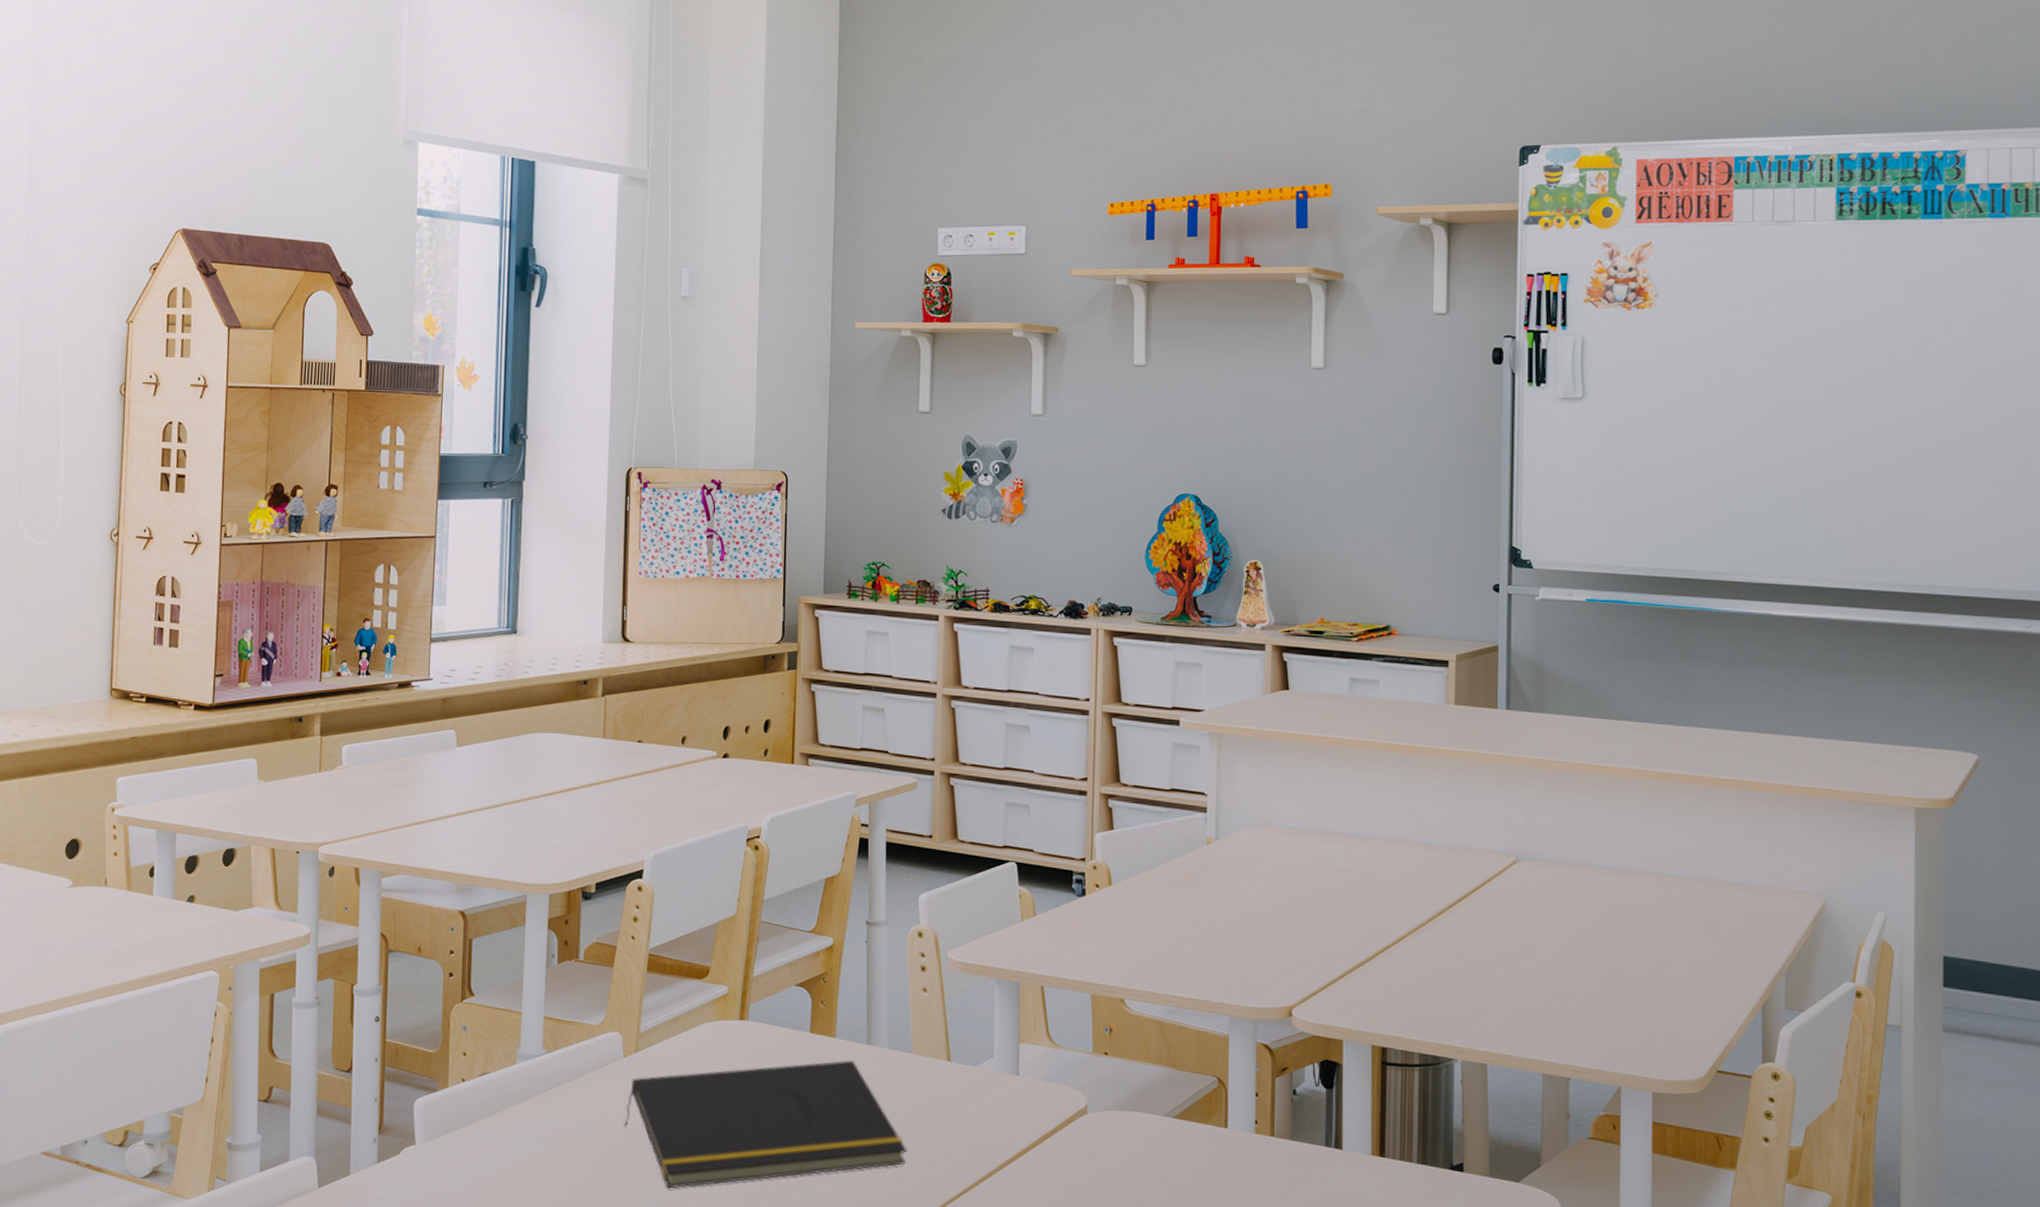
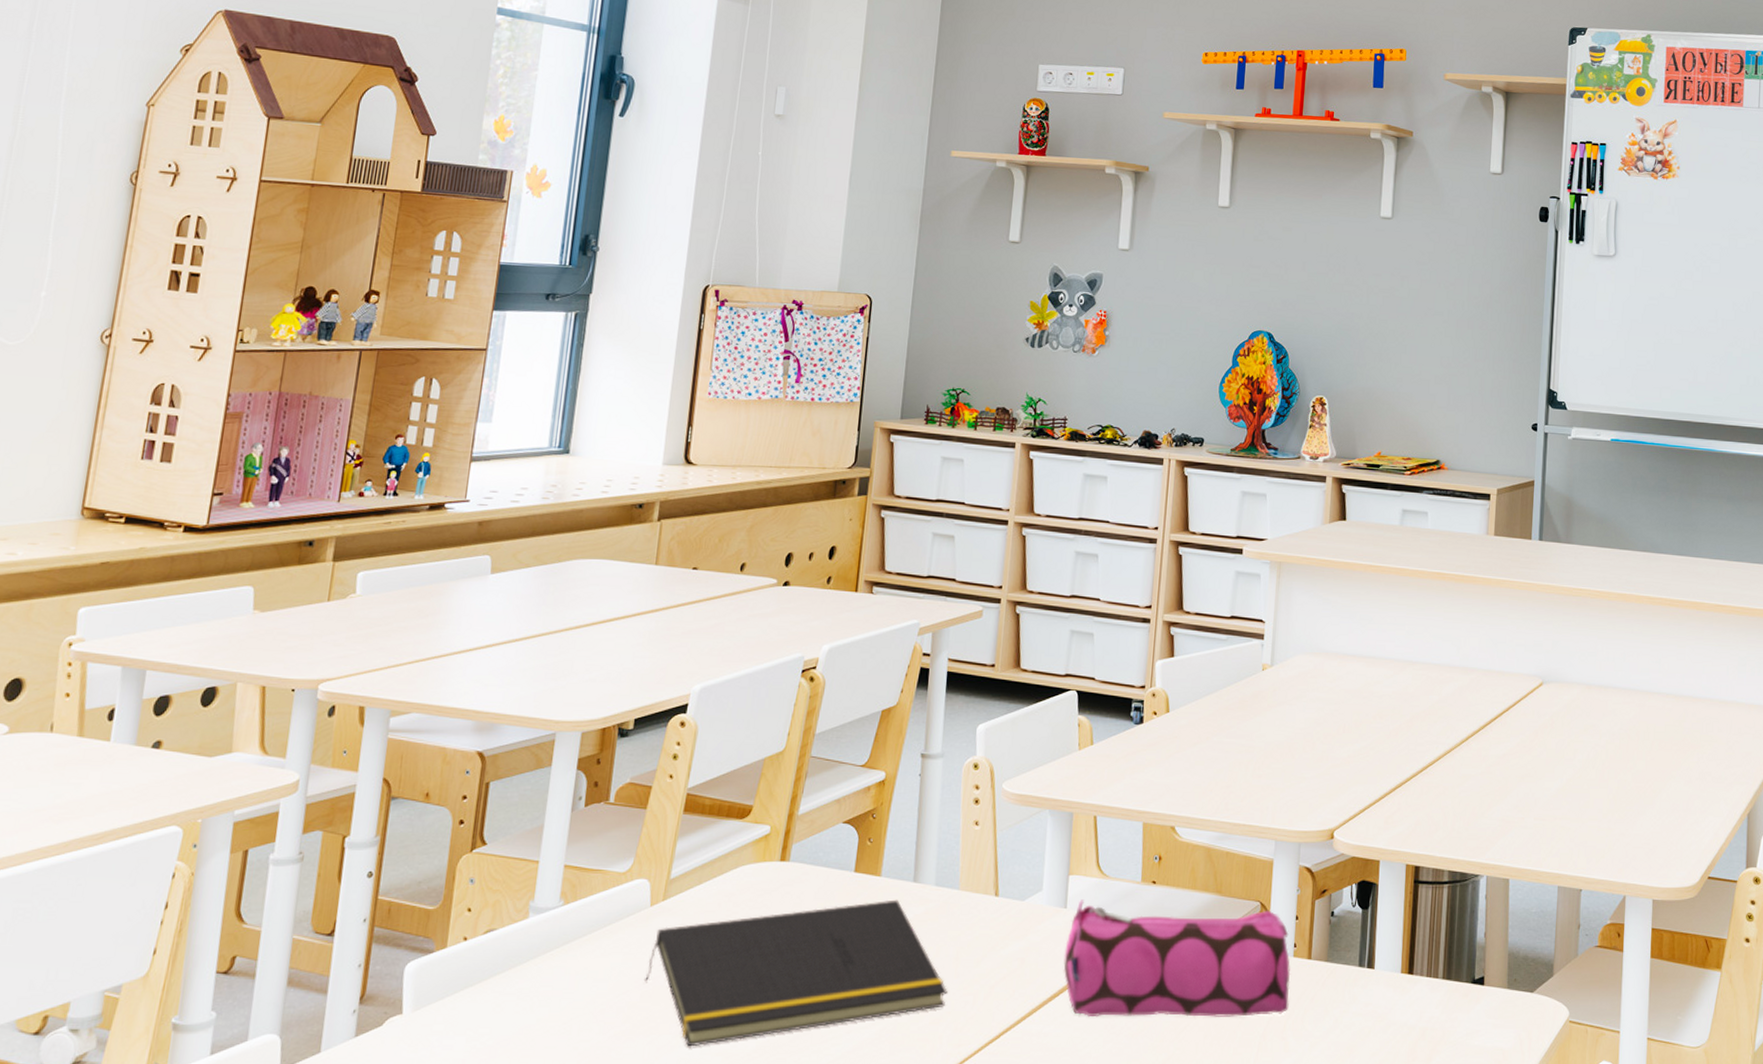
pencil case: none [1019,1067,1253,1190] -> present [1063,899,1291,1018]

